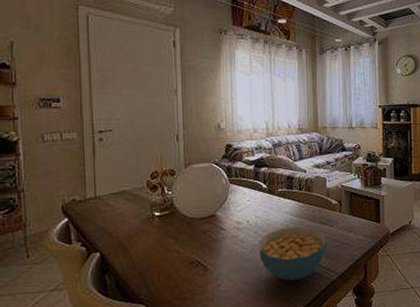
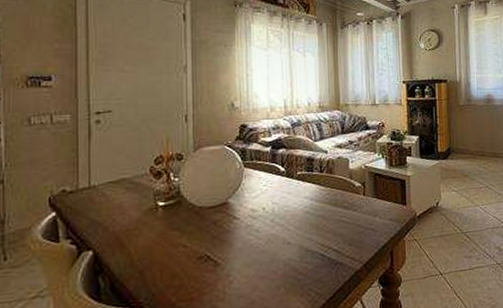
cereal bowl: present [259,226,327,281] -> none [276,212,351,273]

